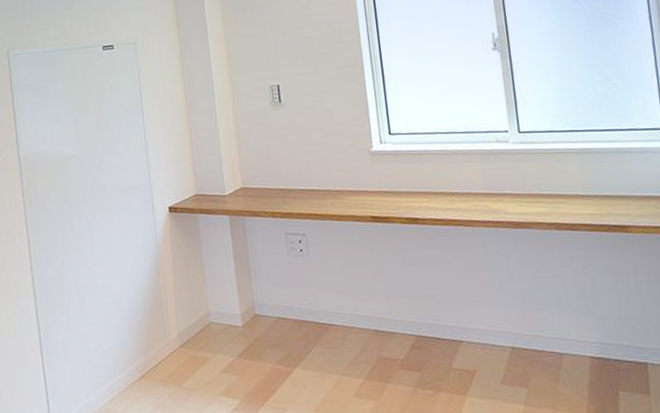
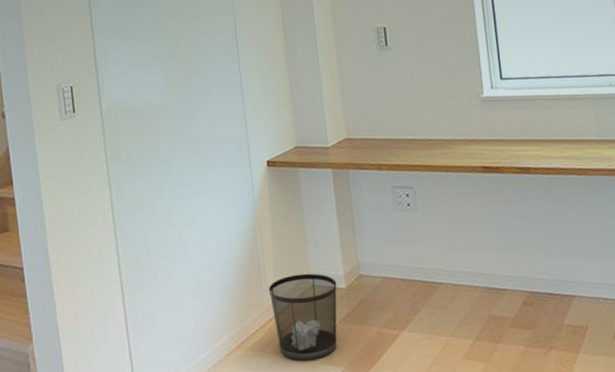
waste bin: none [170,311,234,392] -> present [268,273,337,361]

